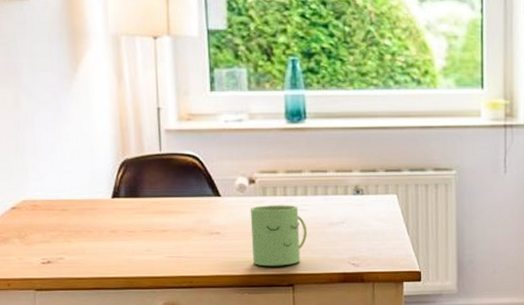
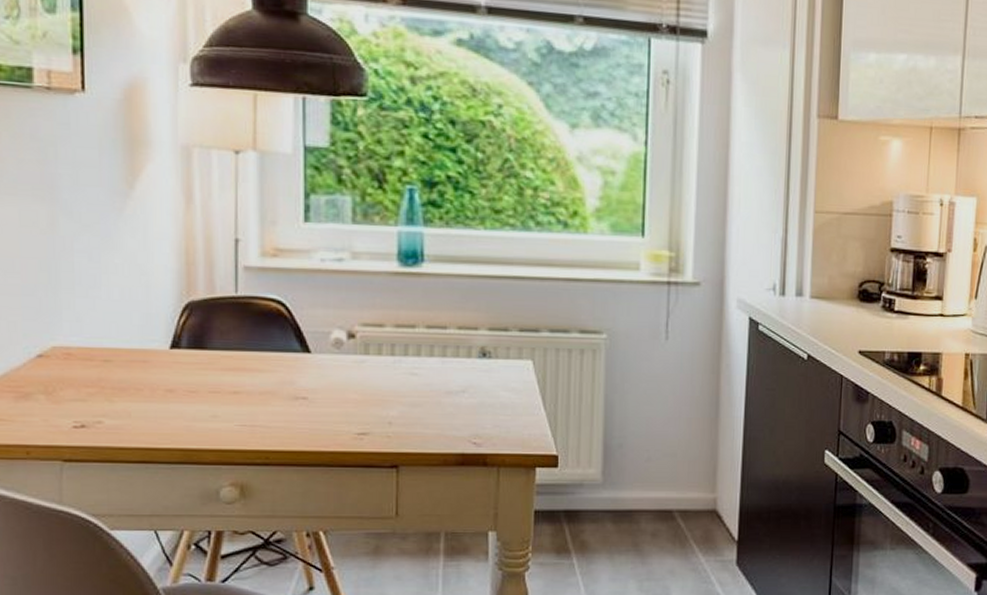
mug: present [250,205,308,267] -> none [347,366,419,442]

